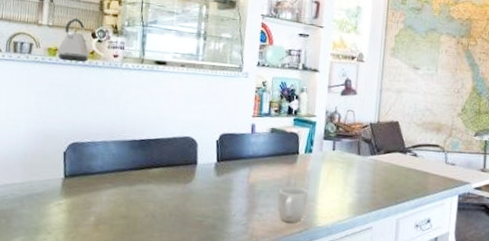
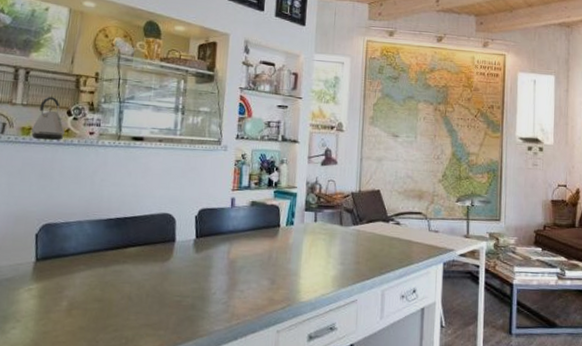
mug: present [277,186,308,223] -> none [258,260,290,299]

